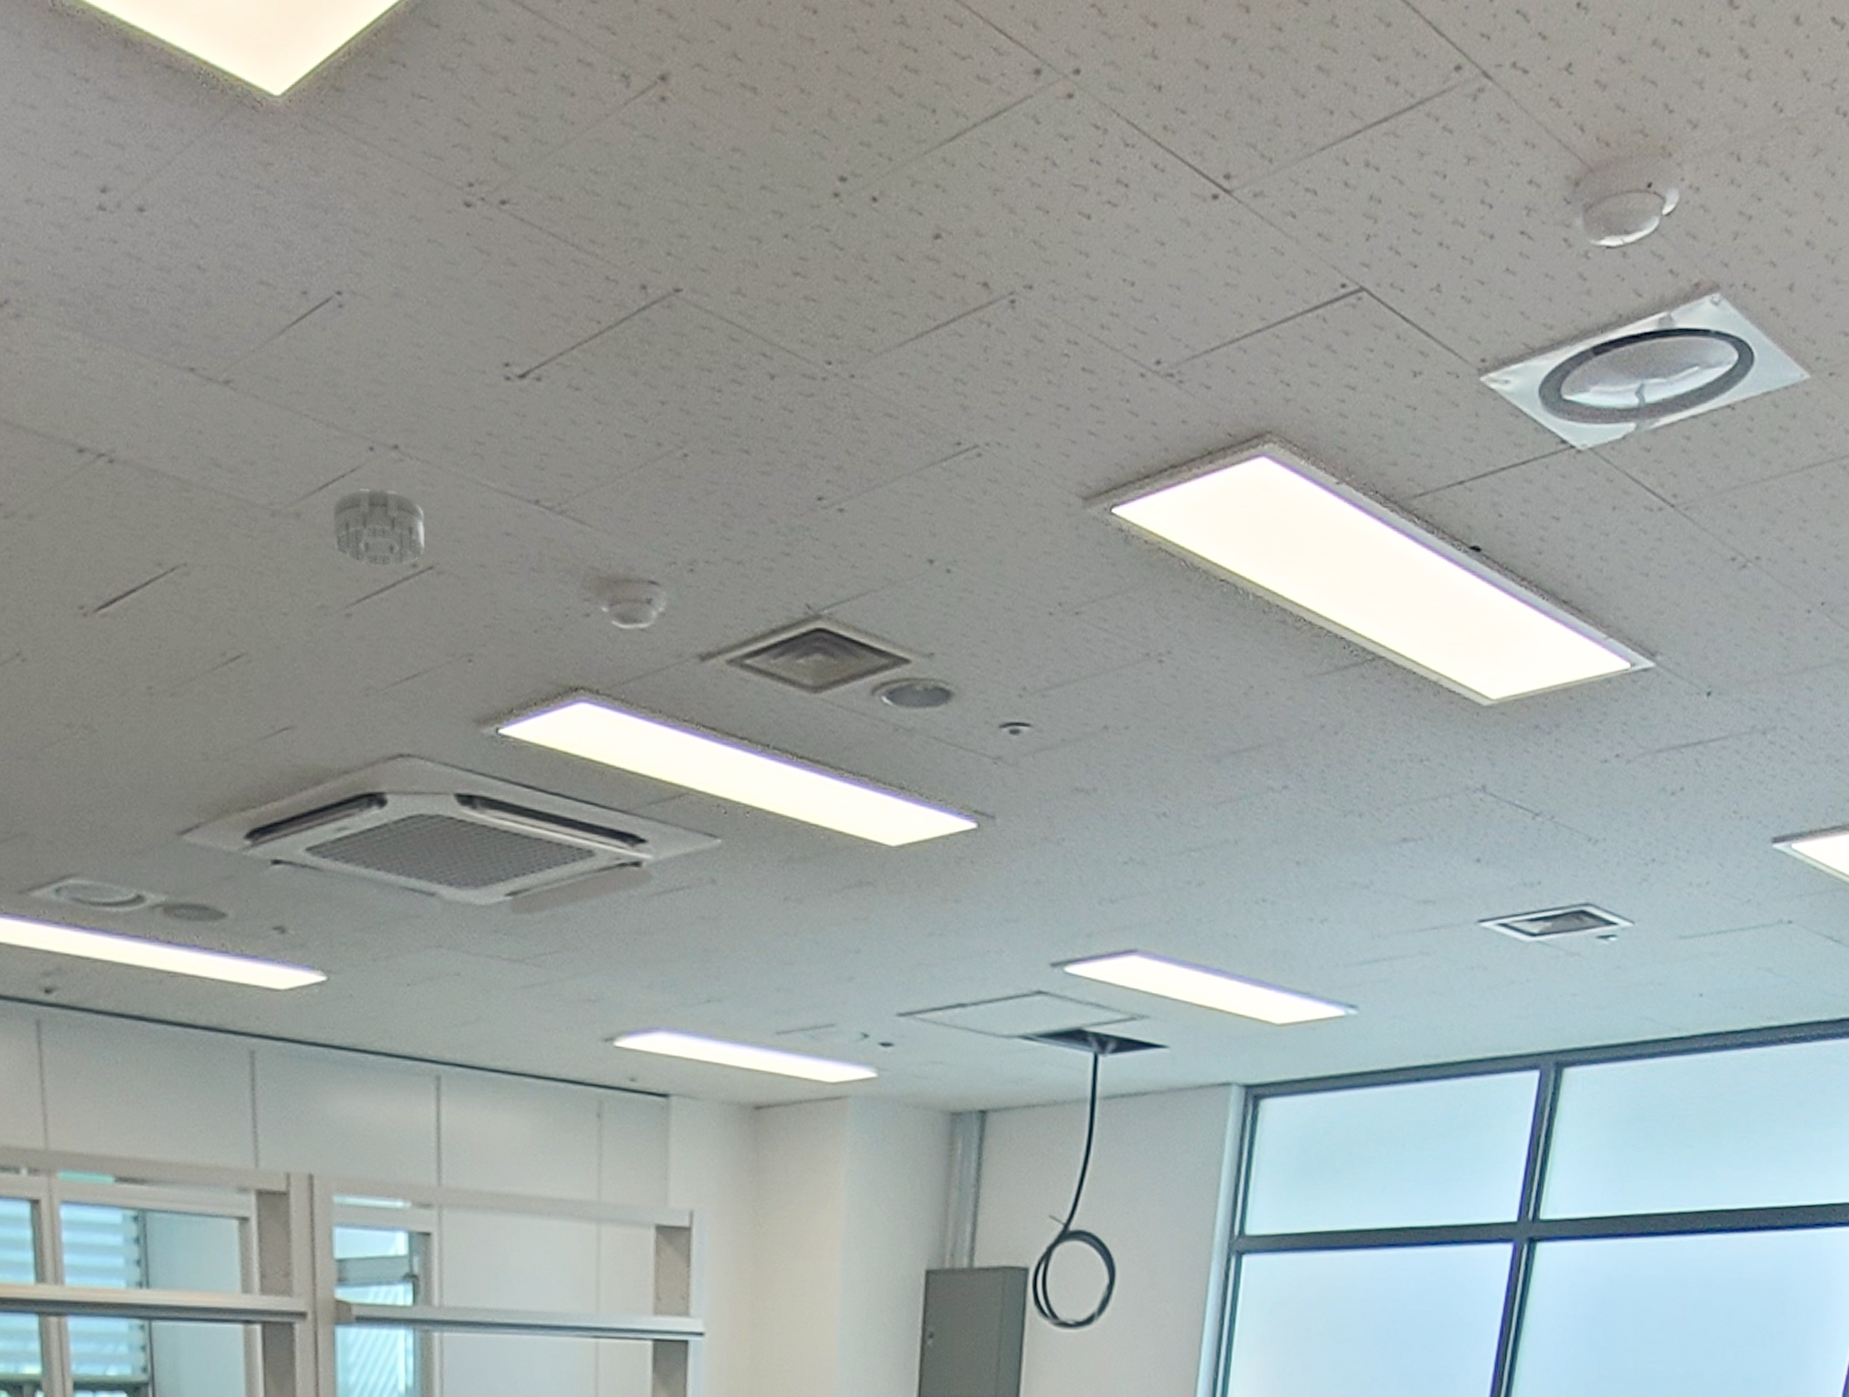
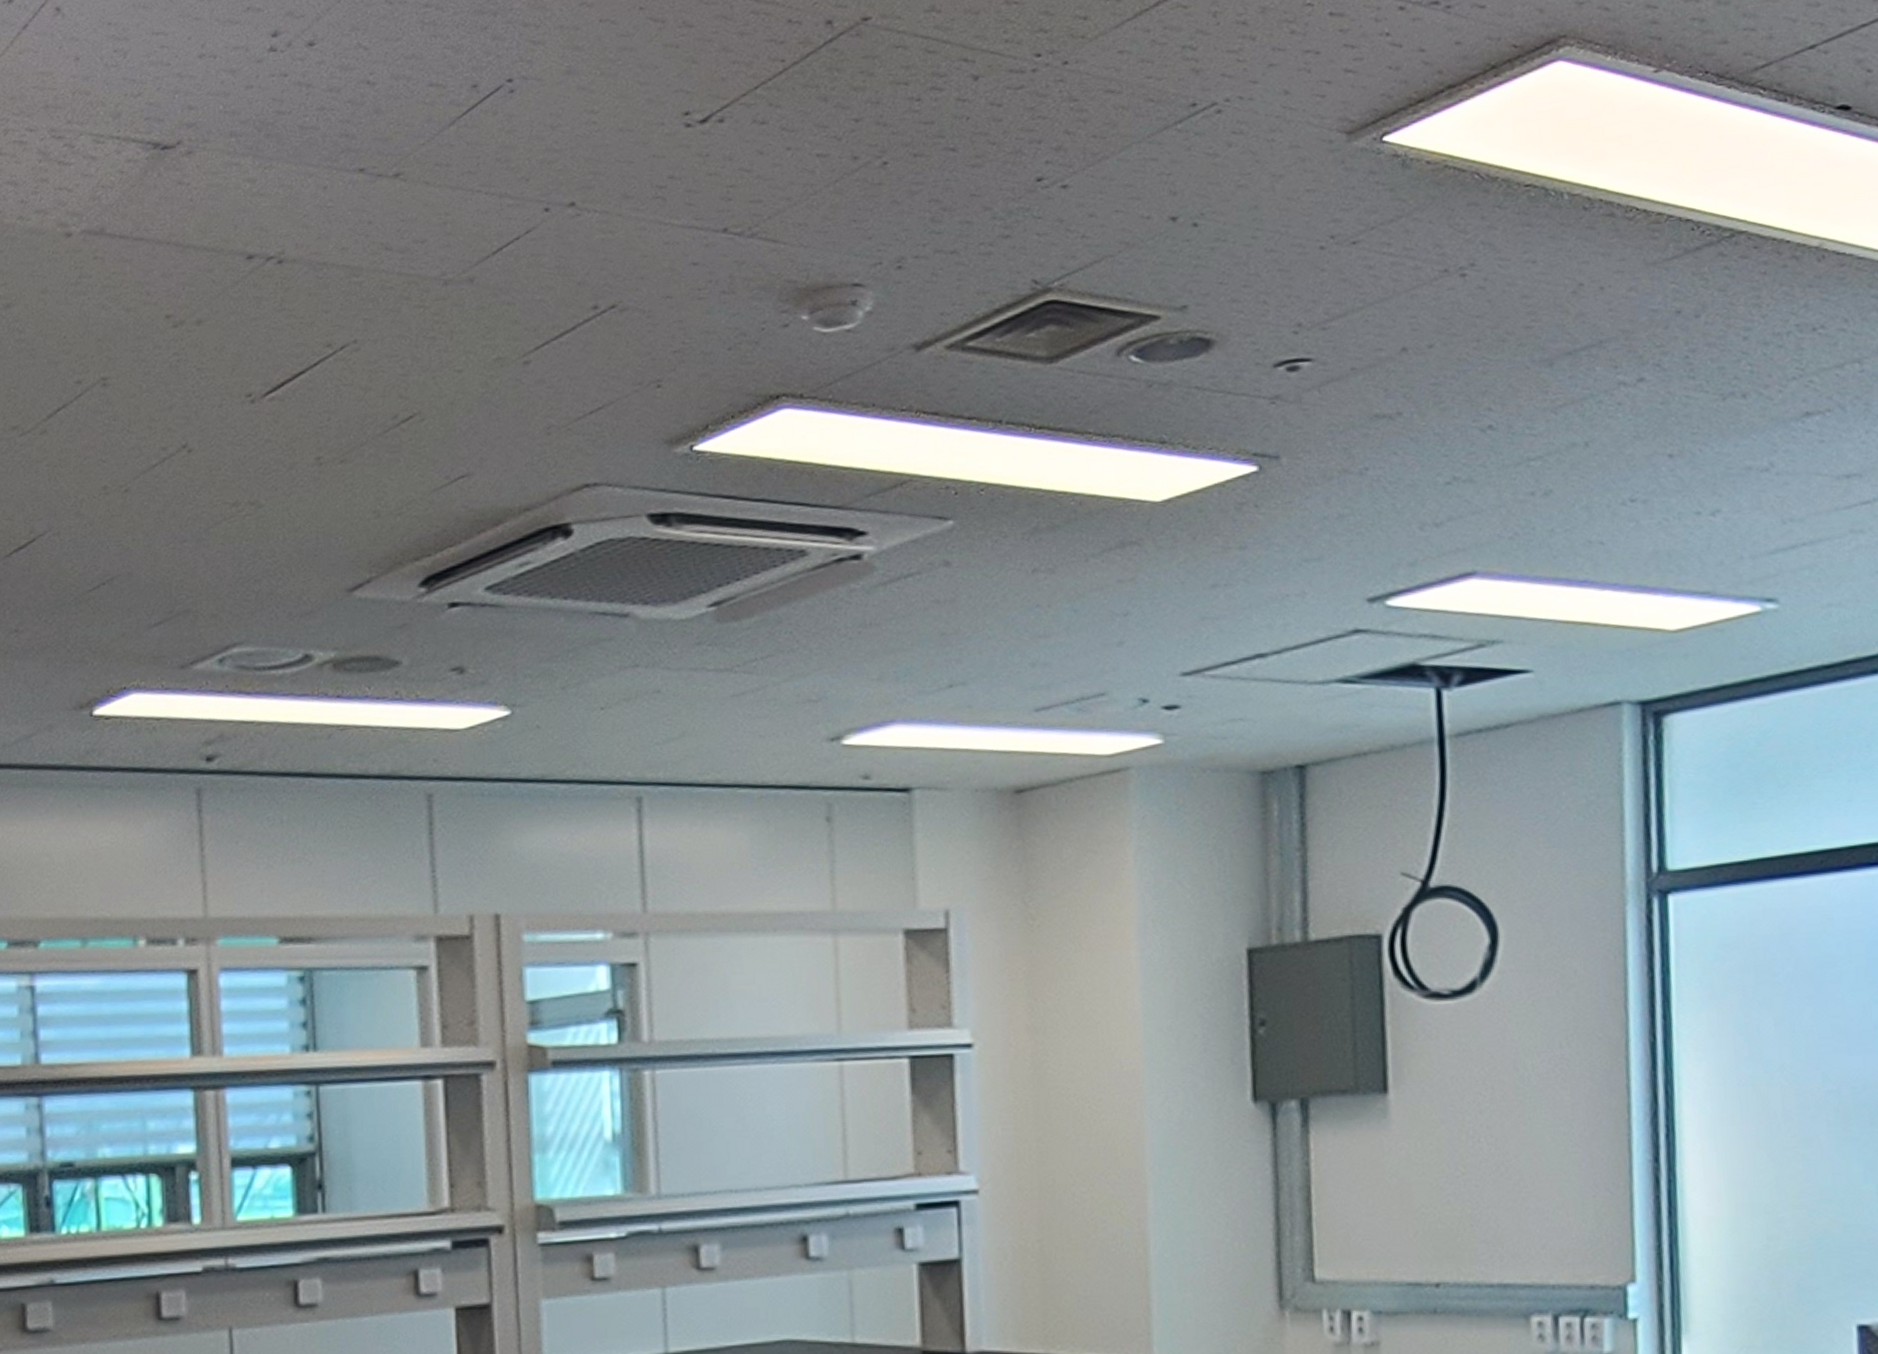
smoke detector: present [333,489,424,567] -> none [508,244,605,315]

